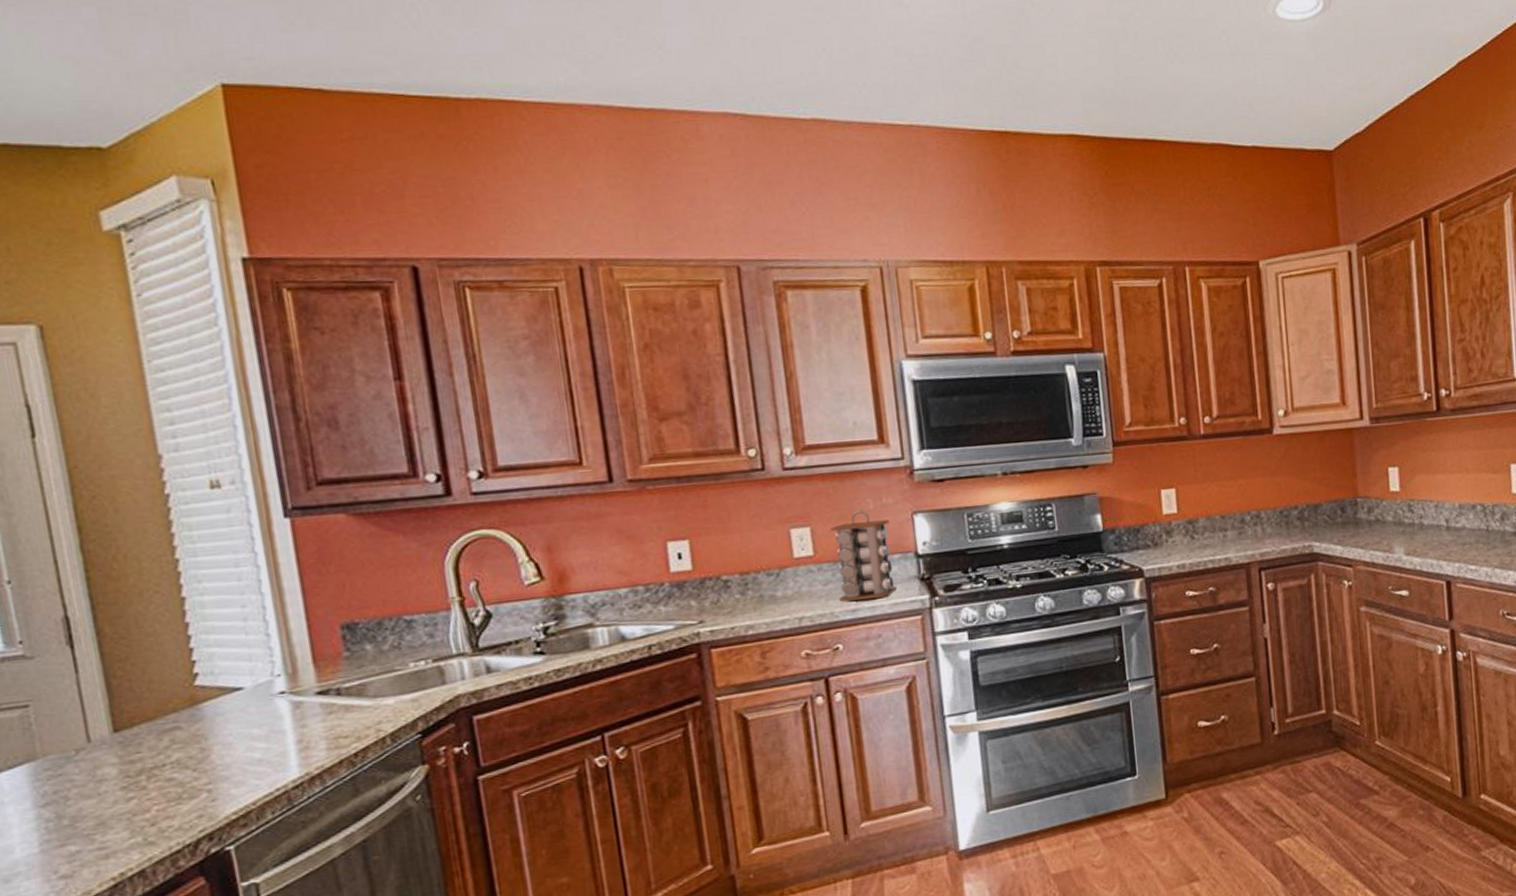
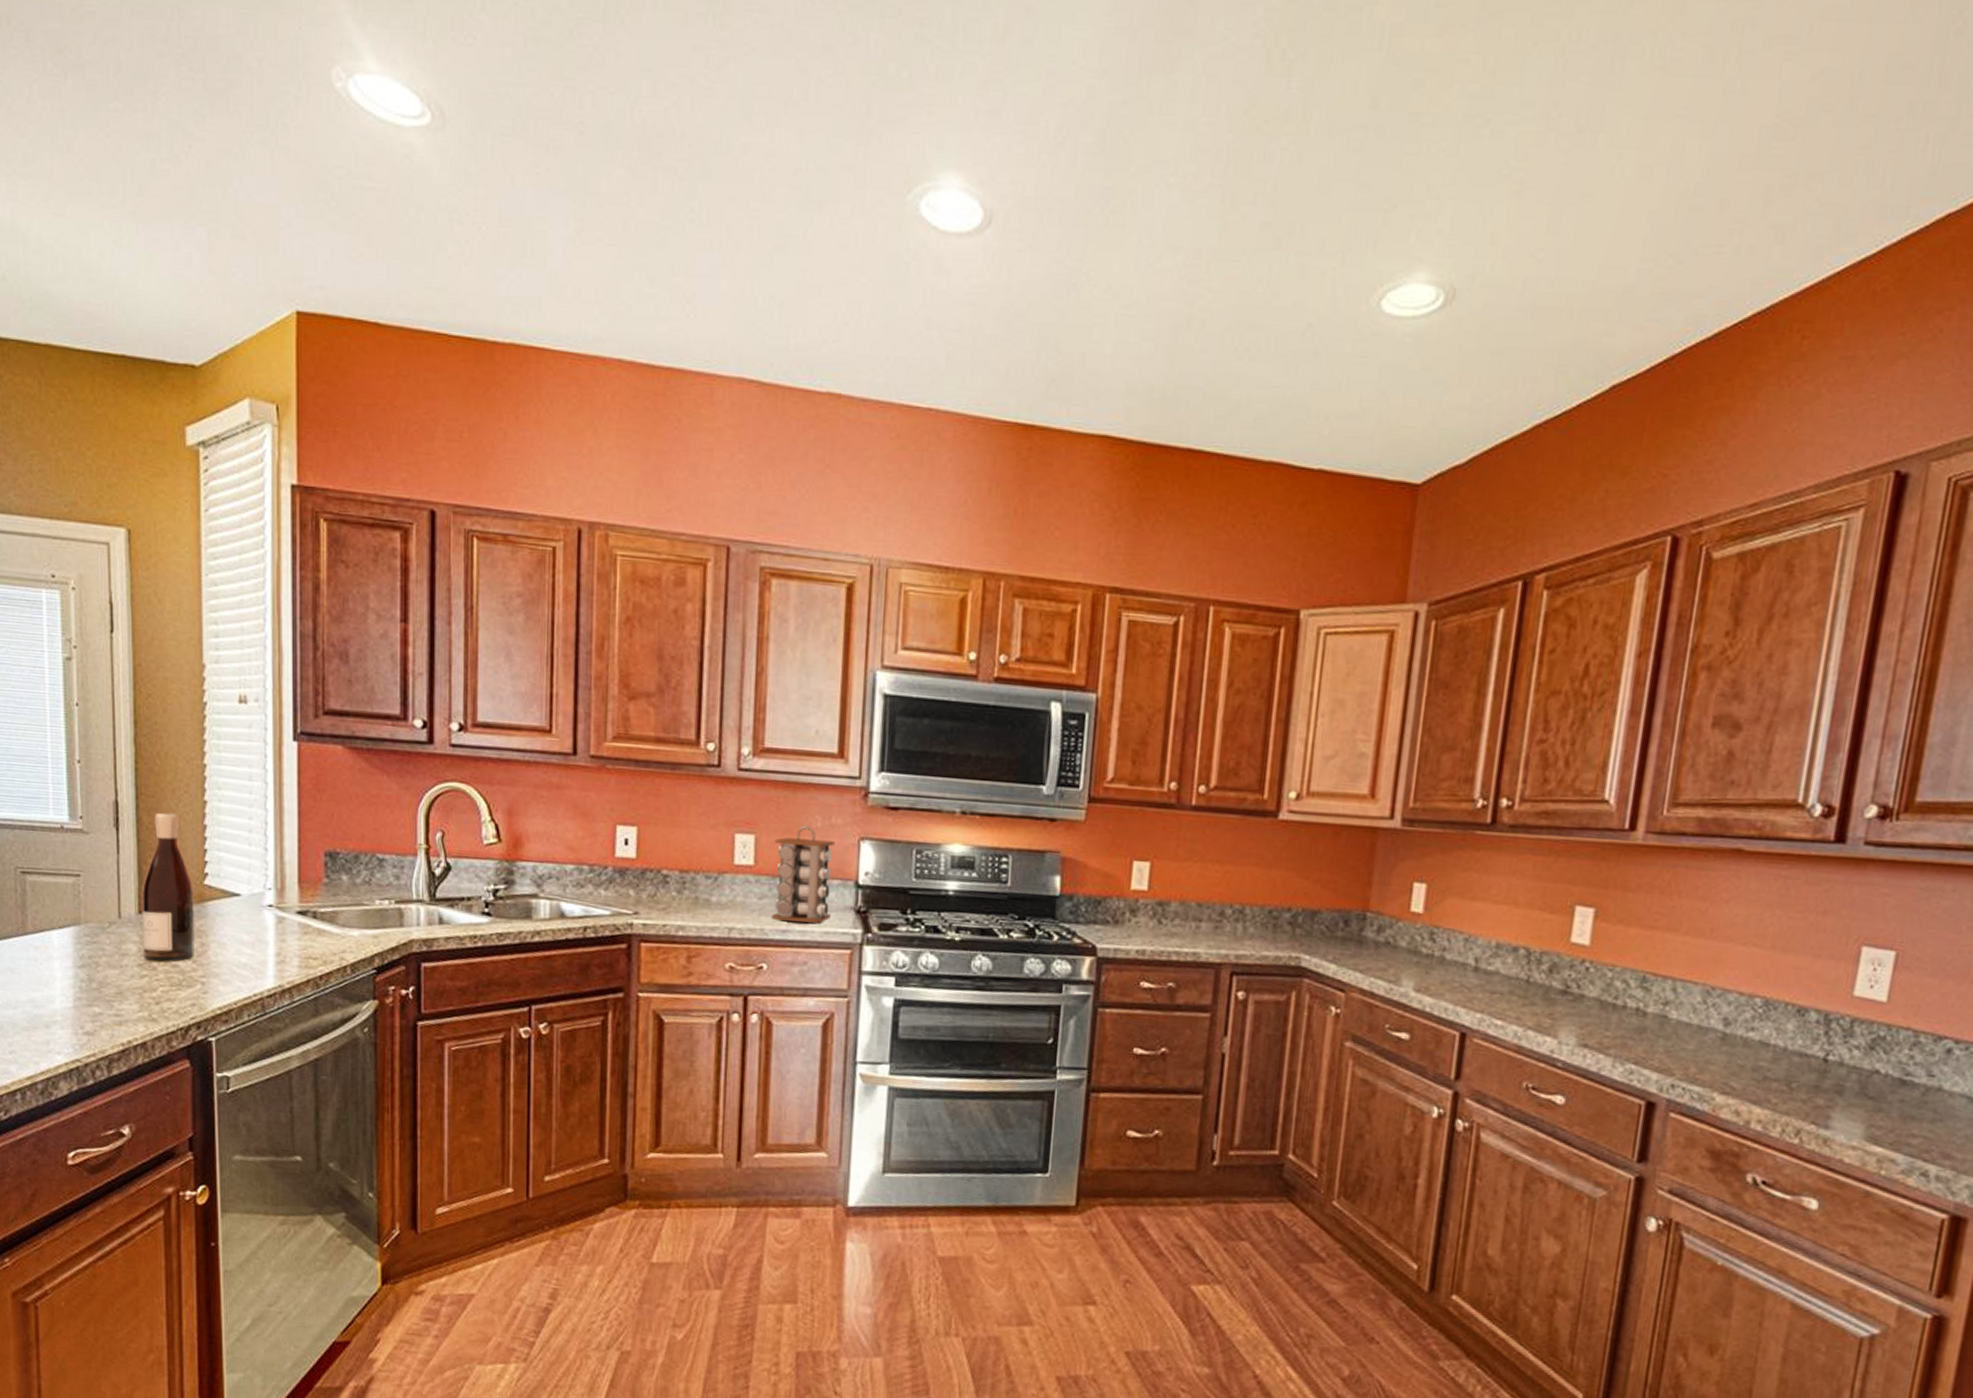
bottle: none [114,617,194,782] -> present [141,812,194,963]

